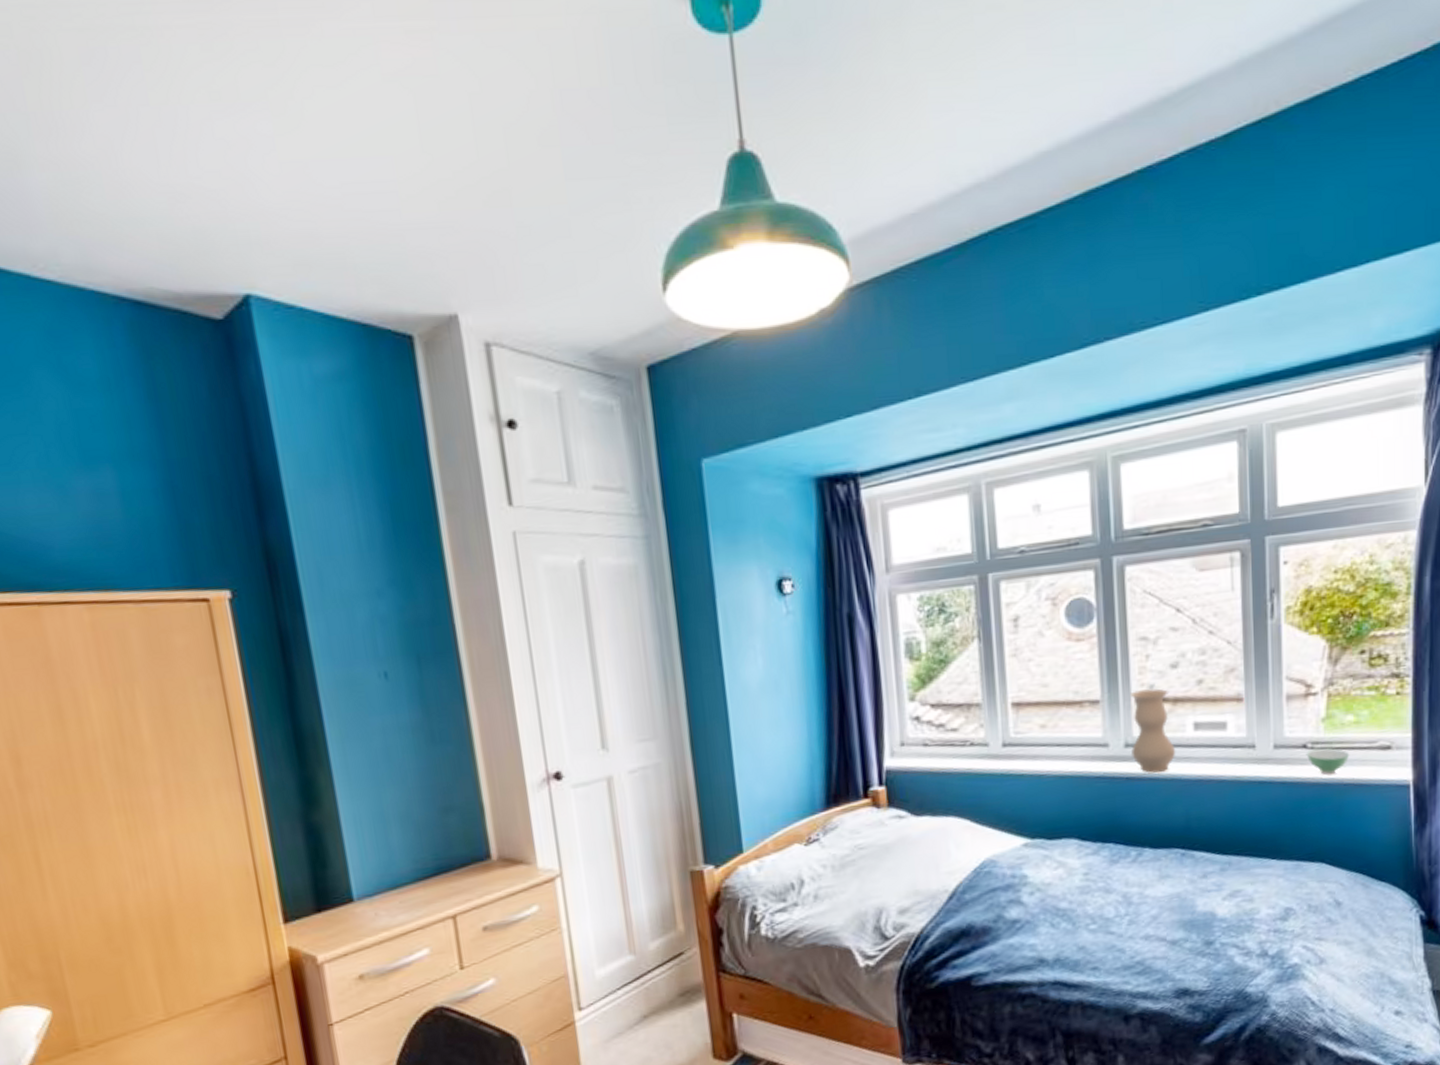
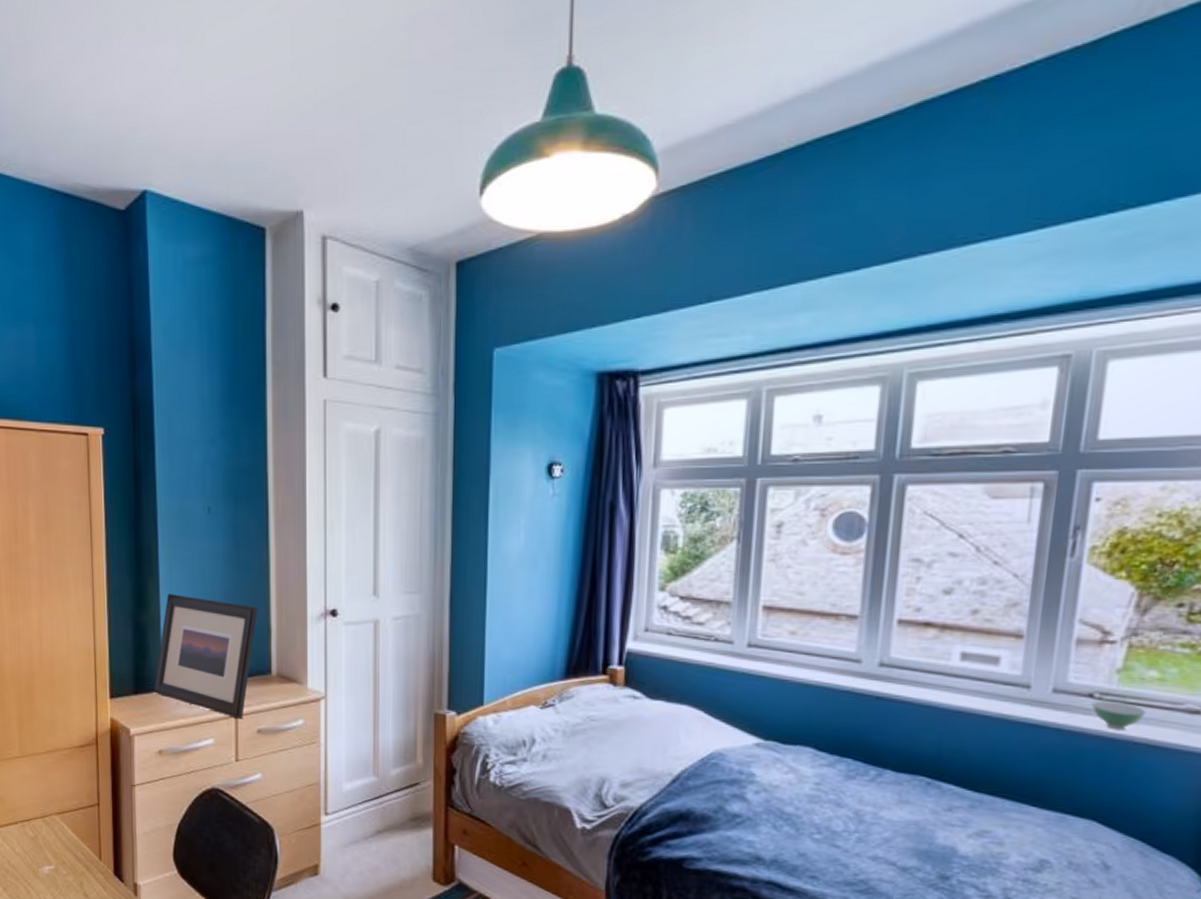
picture frame: none [341,782,465,919] -> present [153,594,258,719]
vase: present [1130,688,1176,773] -> none [884,611,937,697]

